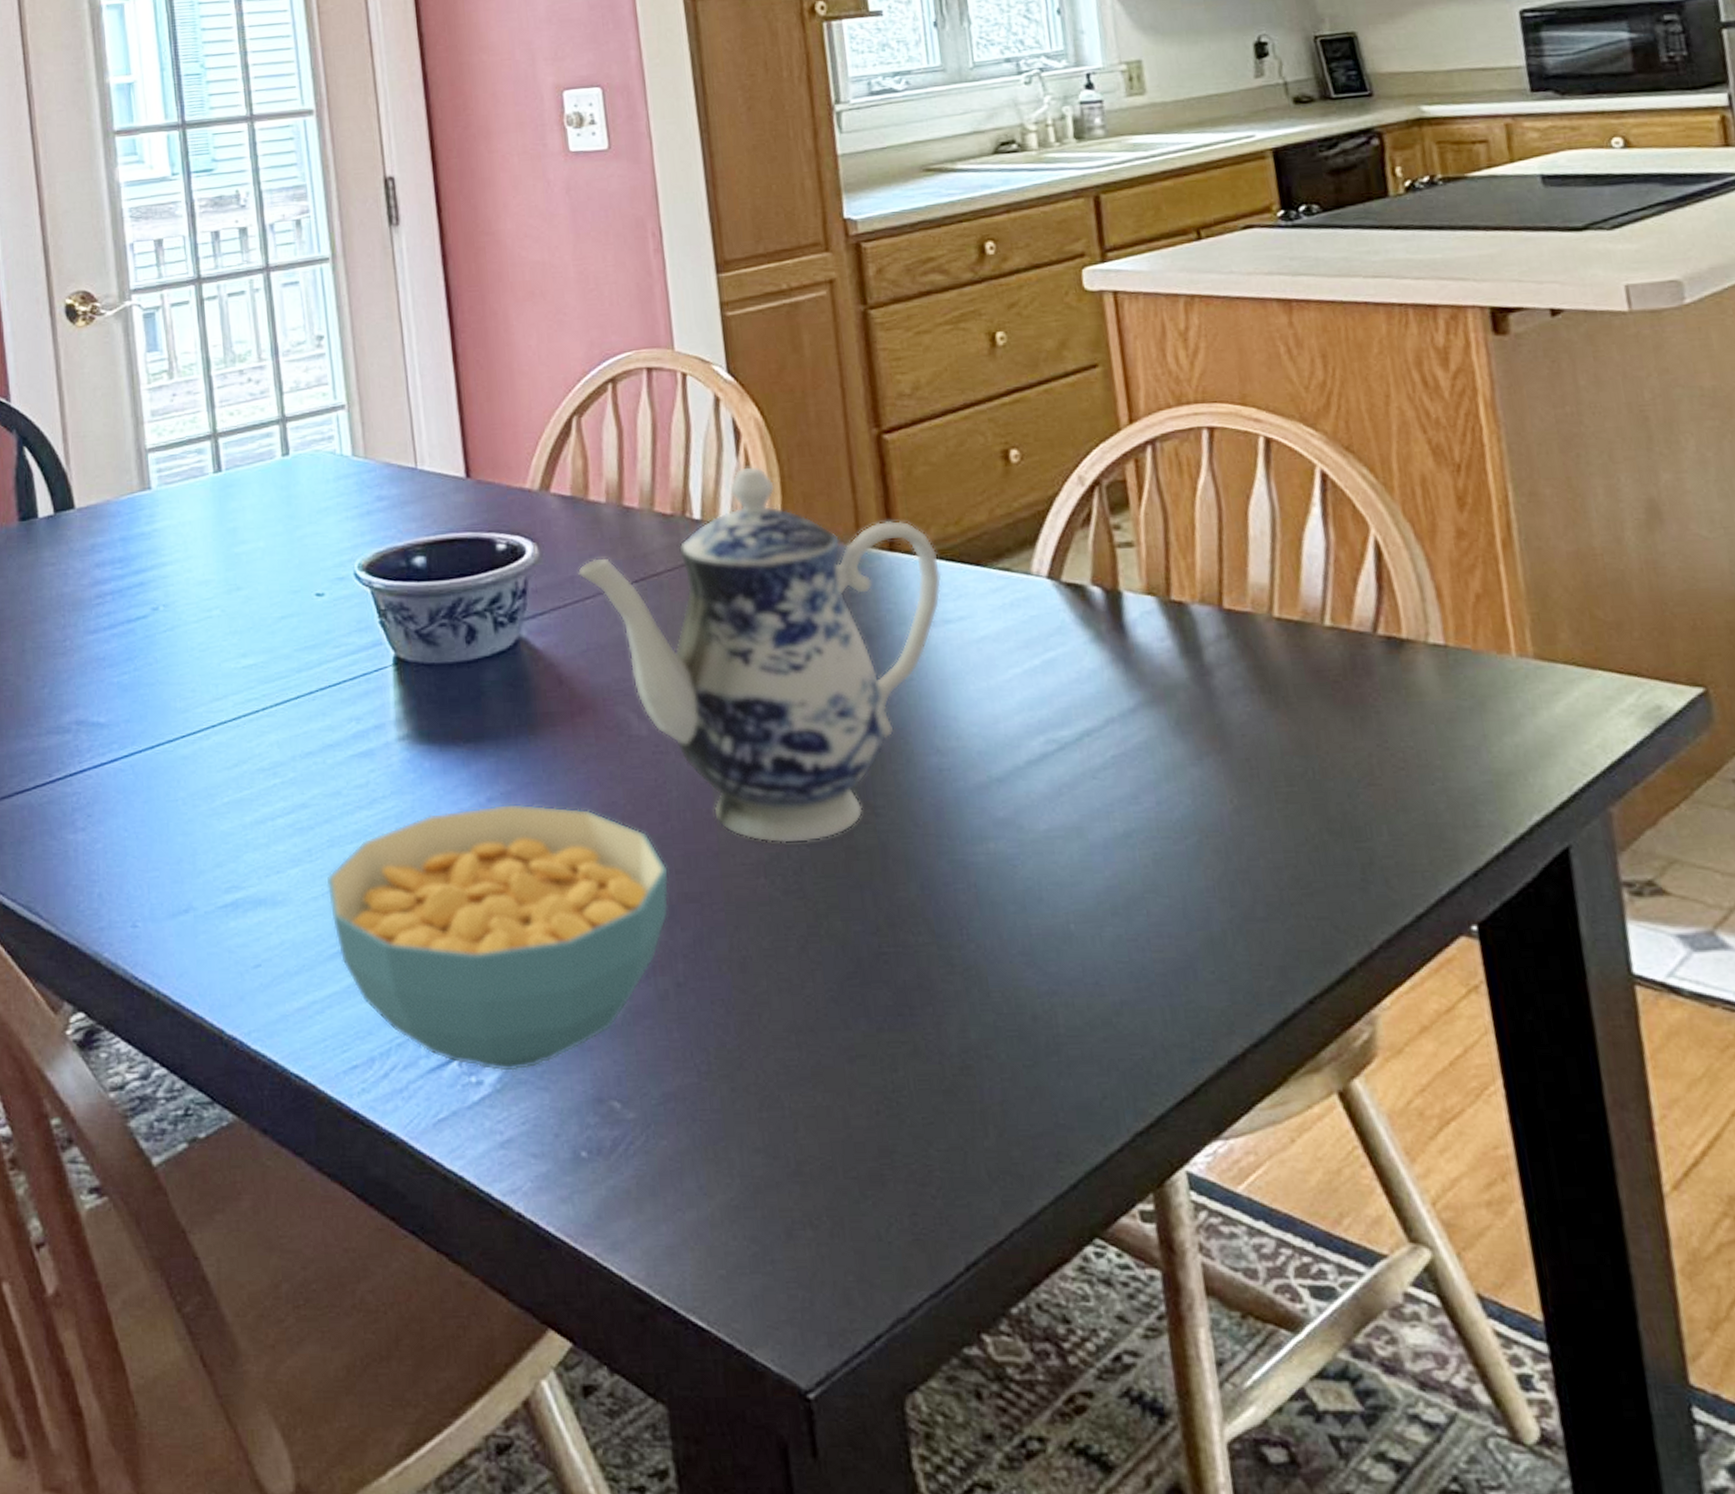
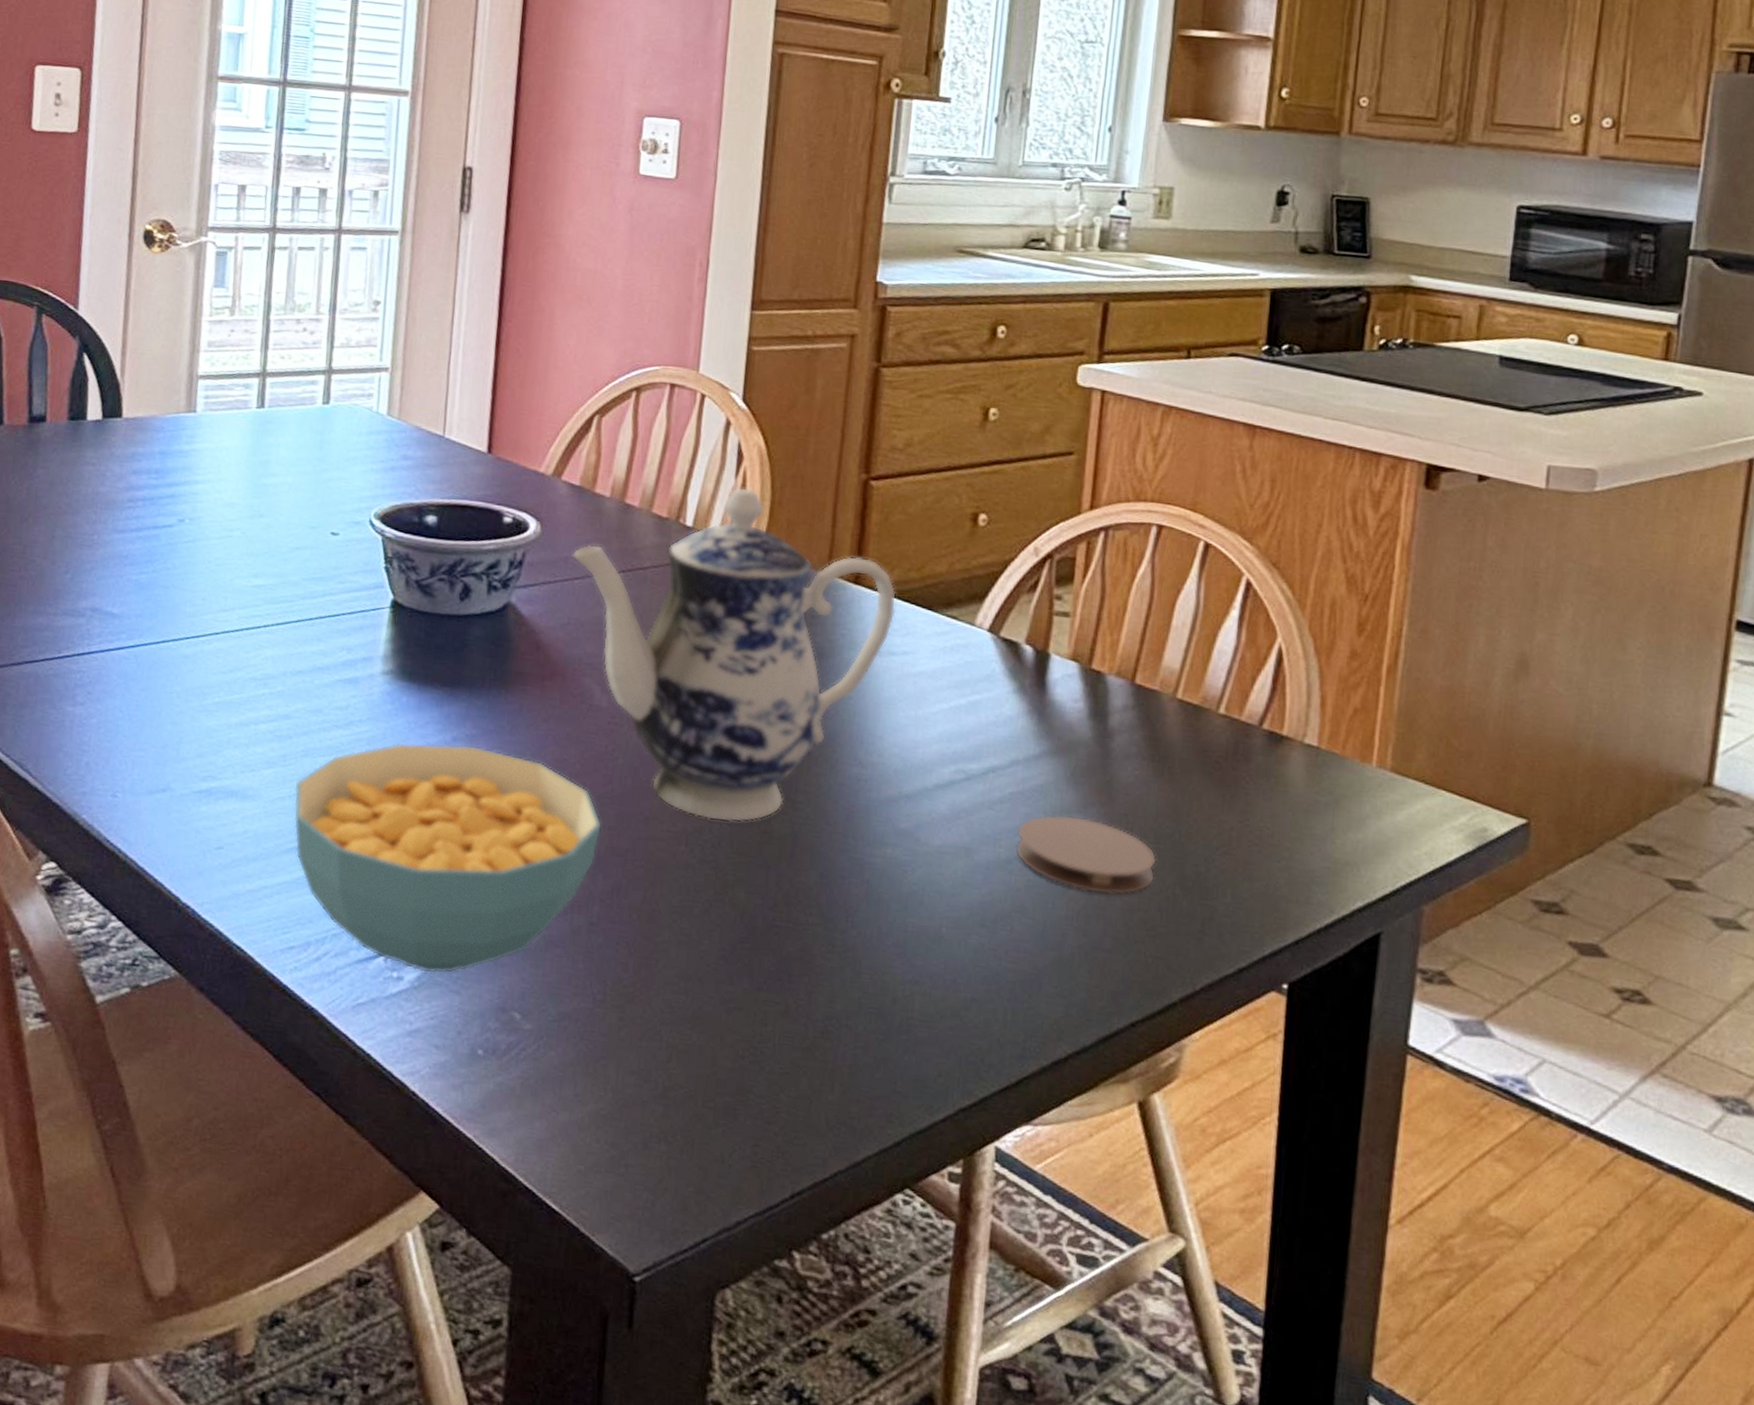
coaster: none [1129,770,1297,855] -> present [1015,814,1157,895]

